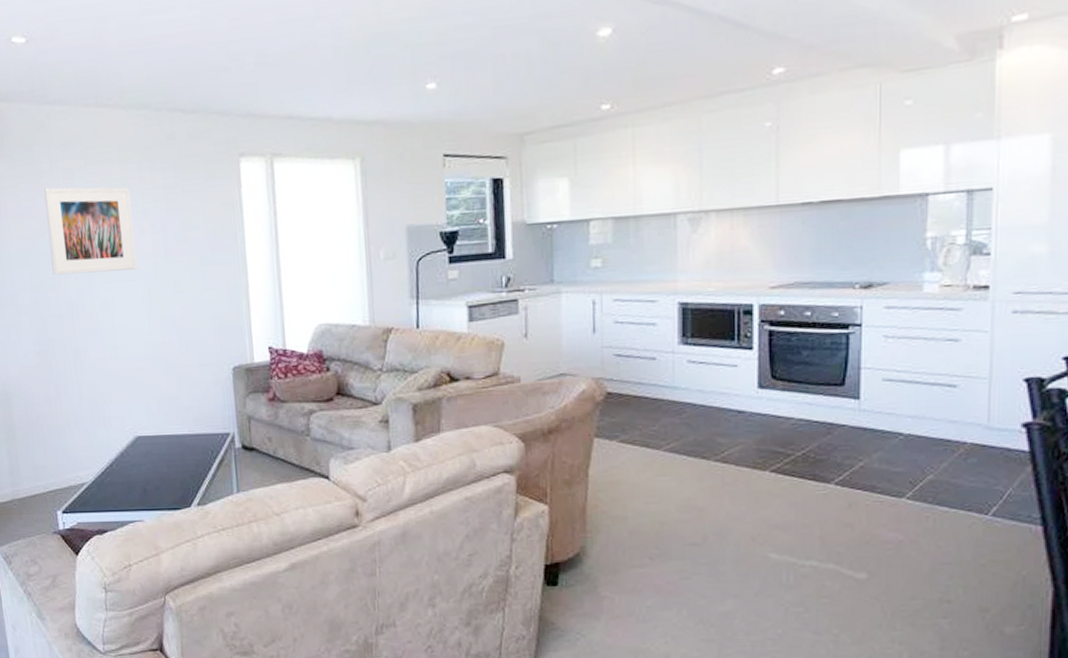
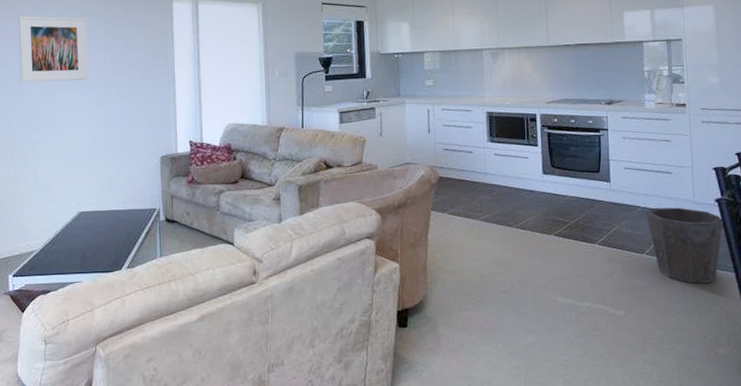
waste bin: none [912,434,1032,540] -> present [646,207,724,284]

